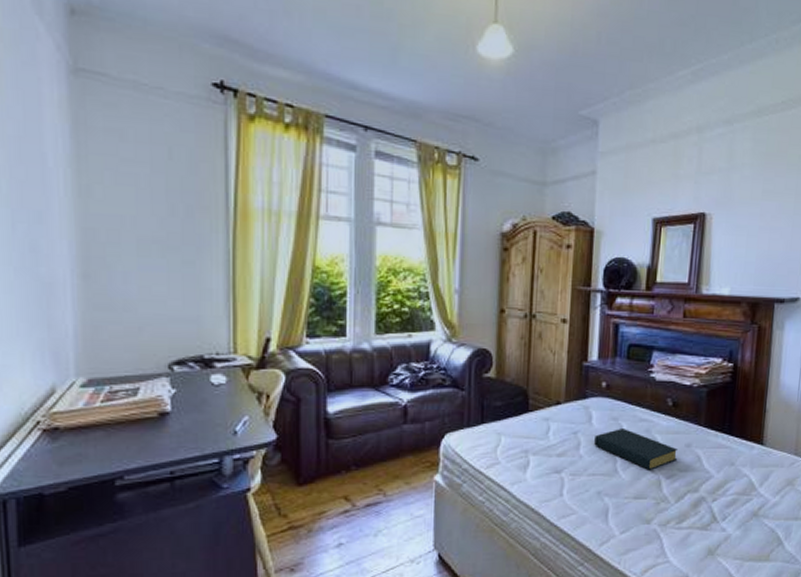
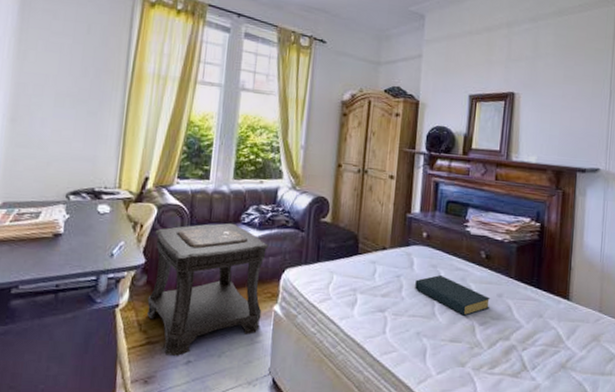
side table: none [284,385,423,541] -> present [146,222,268,357]

